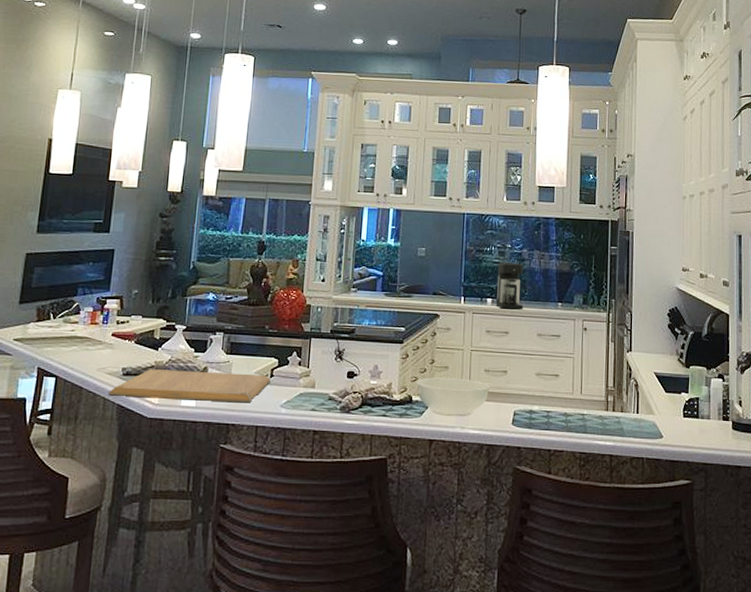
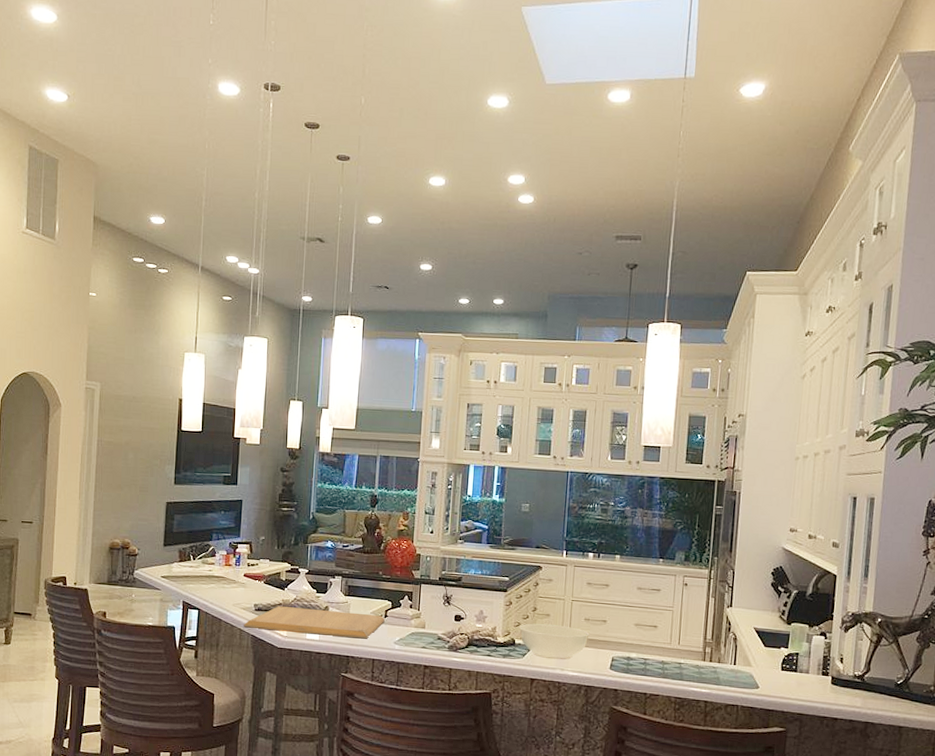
coffee maker: present [495,262,524,310] -> none [597,519,626,564]

